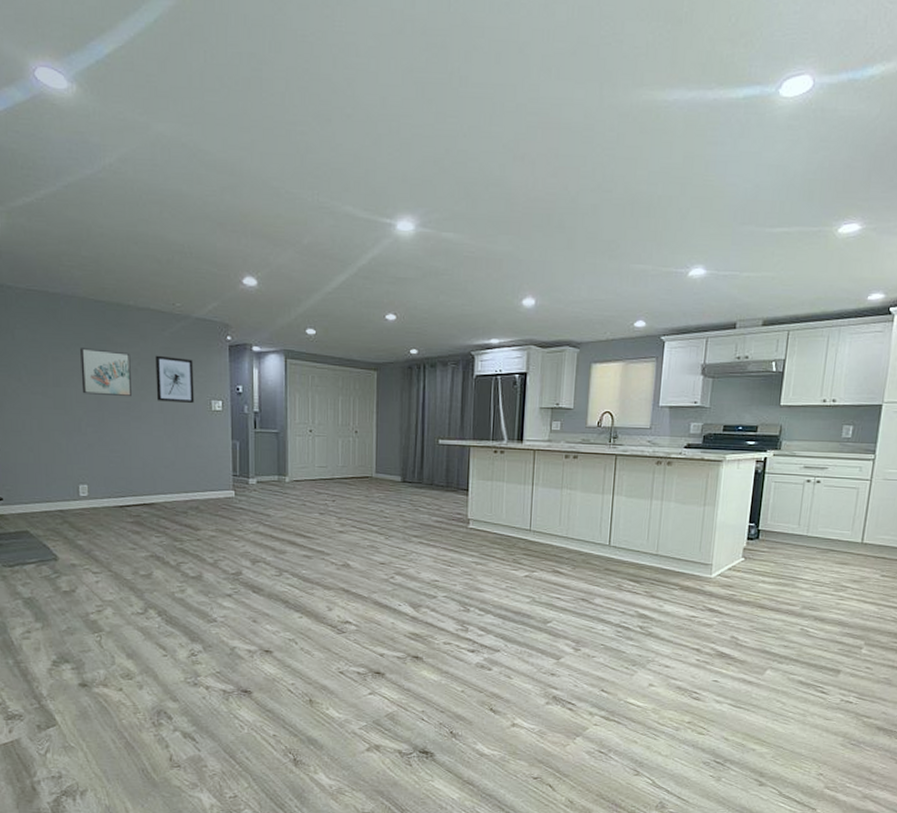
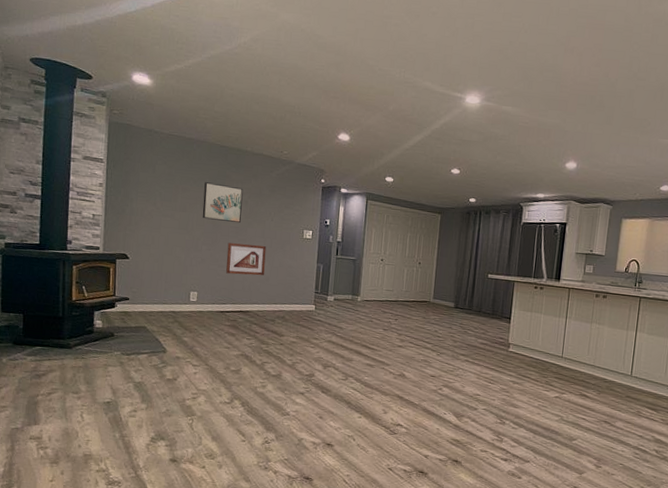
picture frame: none [118,422,168,460] -> present [226,242,267,276]
wall art: present [155,355,195,403] -> none [260,191,292,231]

